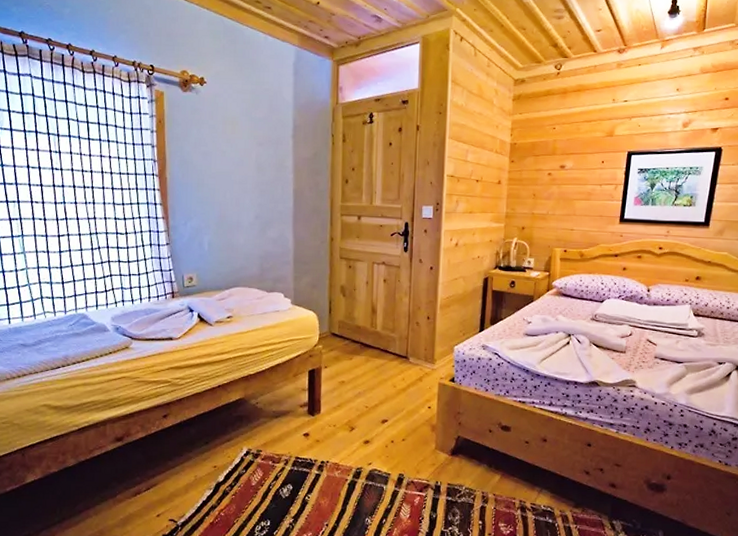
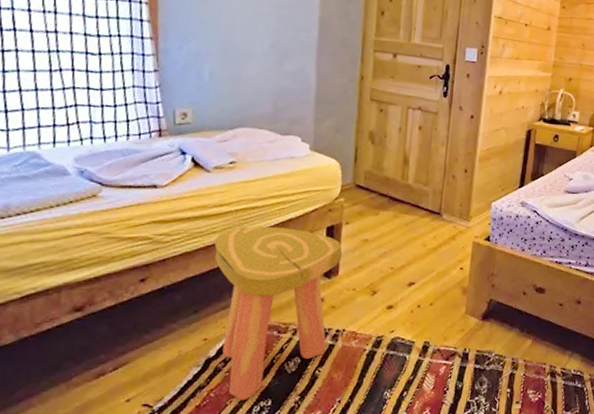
stool: none [218,370,323,520] -> present [214,226,343,401]

